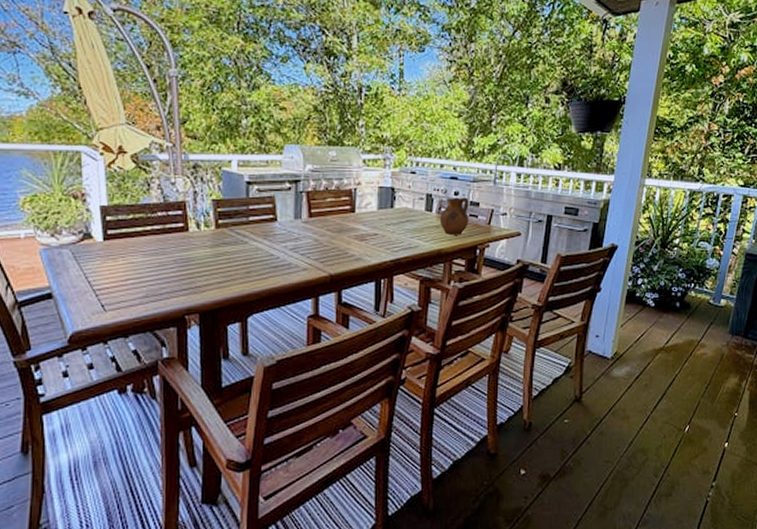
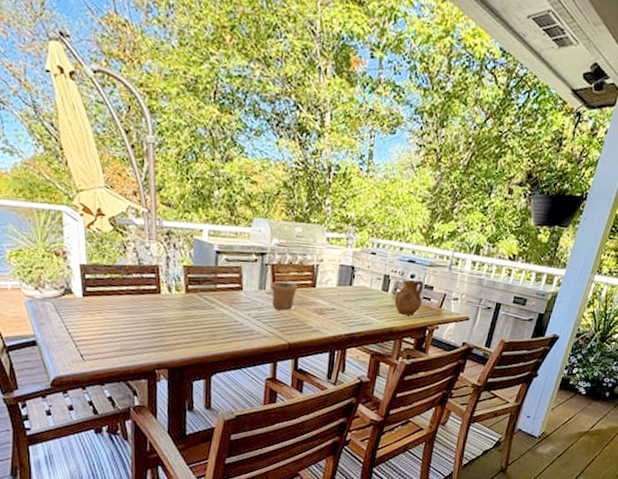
planter: none [307,209,336,240] -> present [271,281,298,311]

